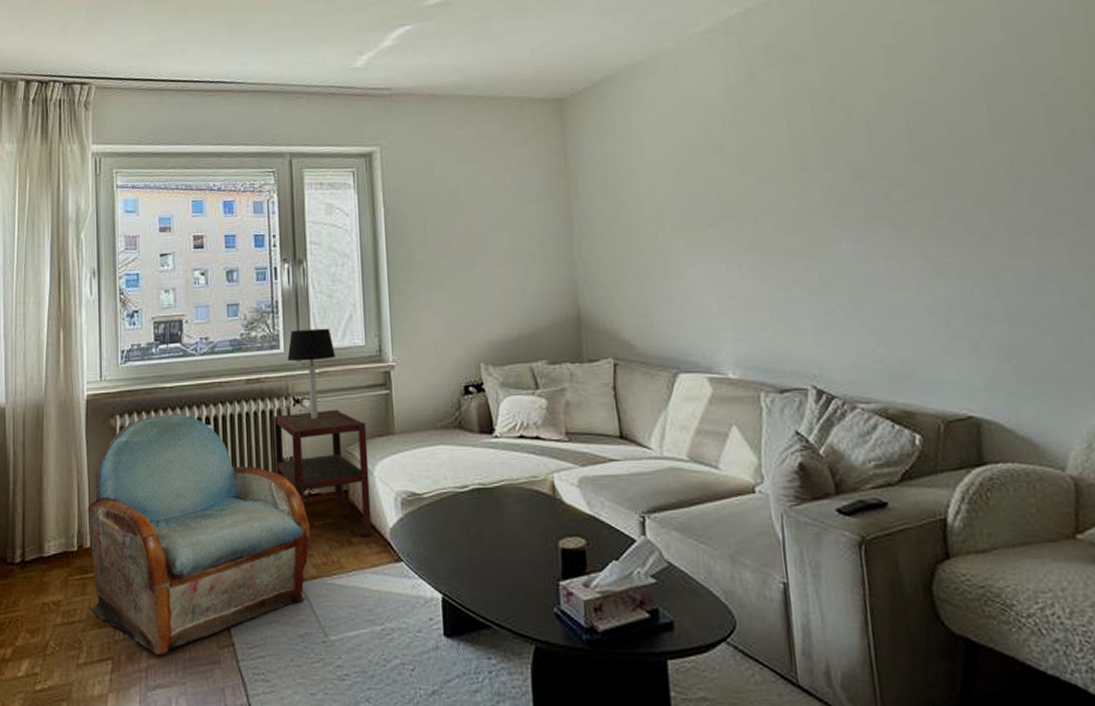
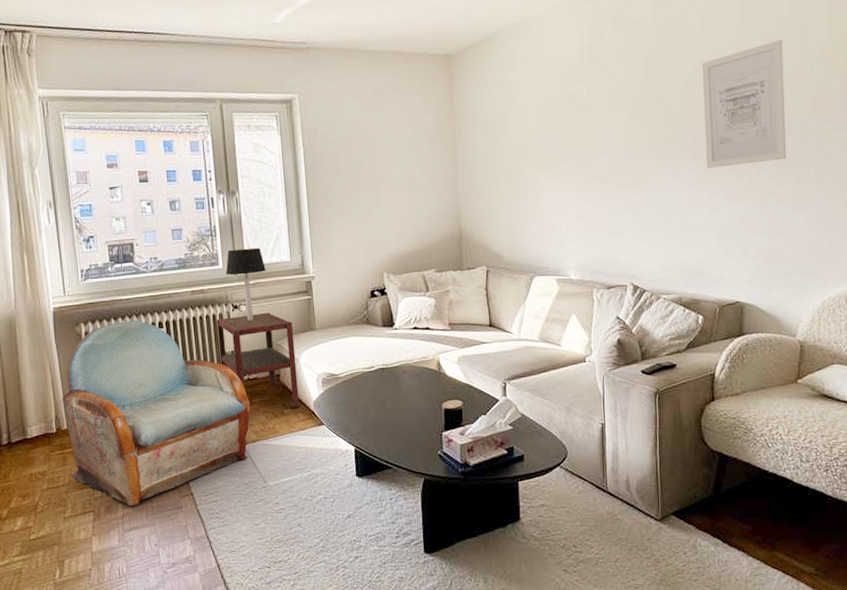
wall art: none [890,72,1023,235] -> present [702,40,787,168]

